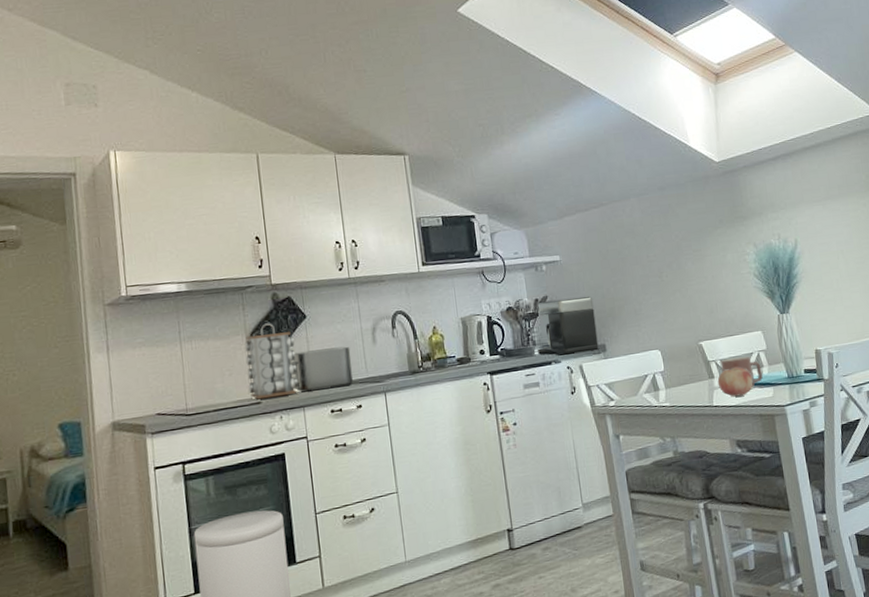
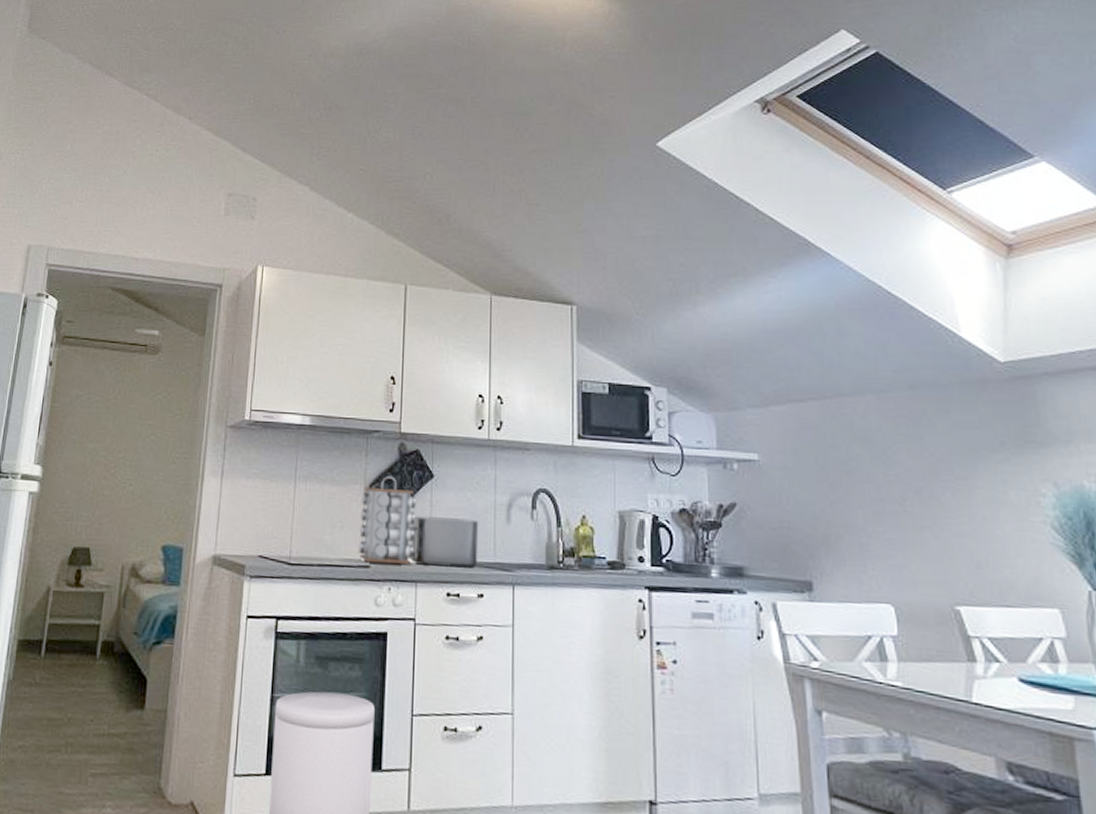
coffee maker: present [537,296,599,356] -> none [716,509,803,588]
fruit: present [717,367,753,397] -> none [981,653,1041,698]
mug: present [720,356,763,390] -> none [987,637,1058,692]

